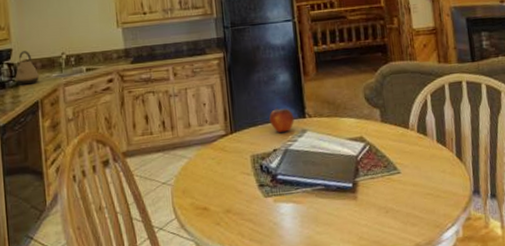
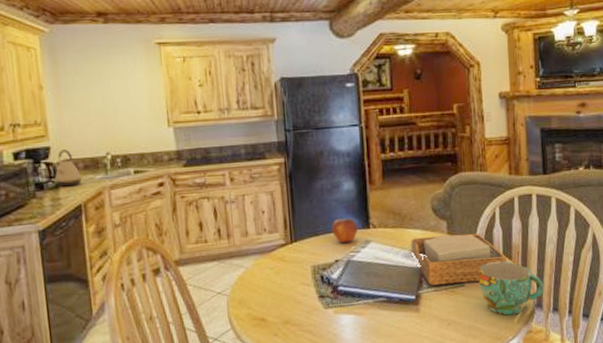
napkin holder: none [346,120,441,173] -> present [411,233,506,286]
cup: none [414,148,480,203] -> present [479,261,544,316]

